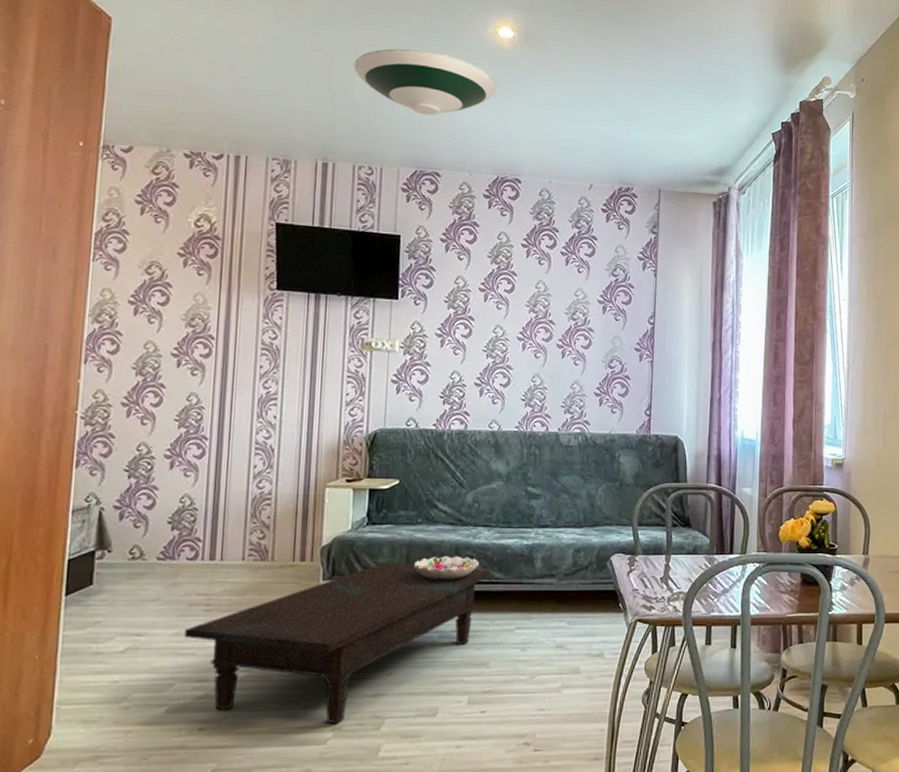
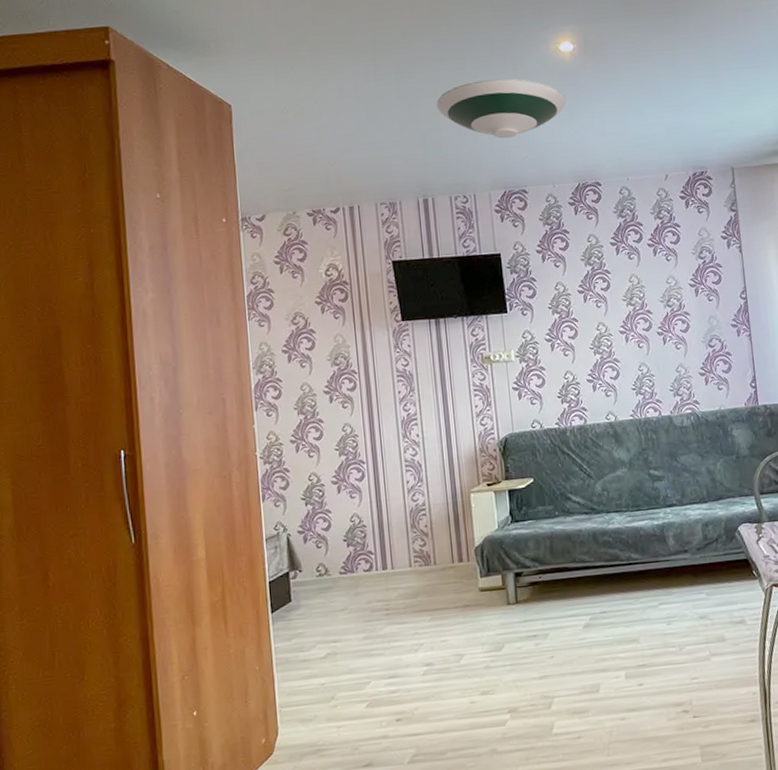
coffee table: present [185,561,491,724] -> none [372,552,629,707]
decorative bowl: present [414,556,479,579] -> none [558,542,616,566]

